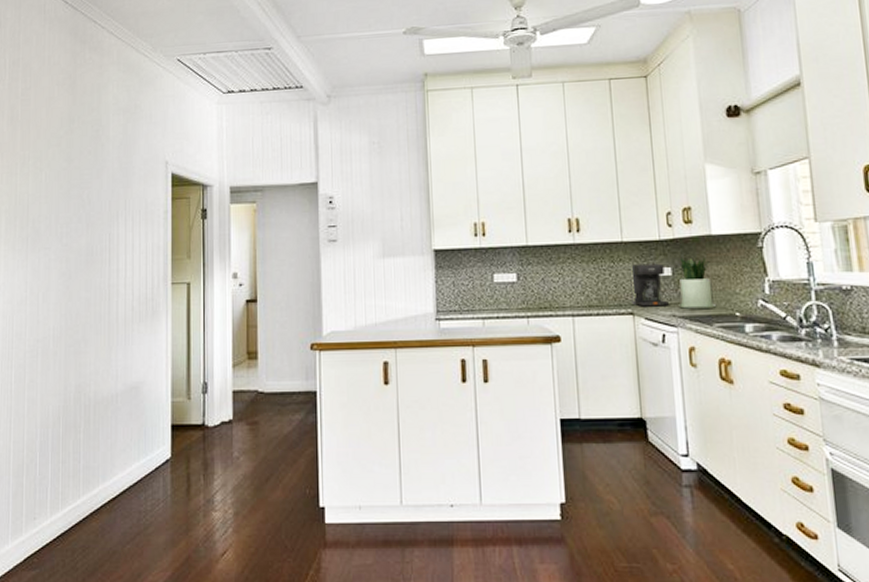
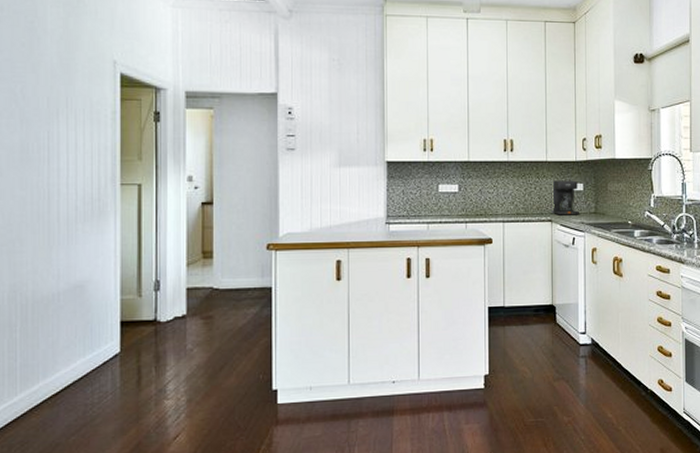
planter: present [678,257,717,310] -> none [586,176,615,219]

